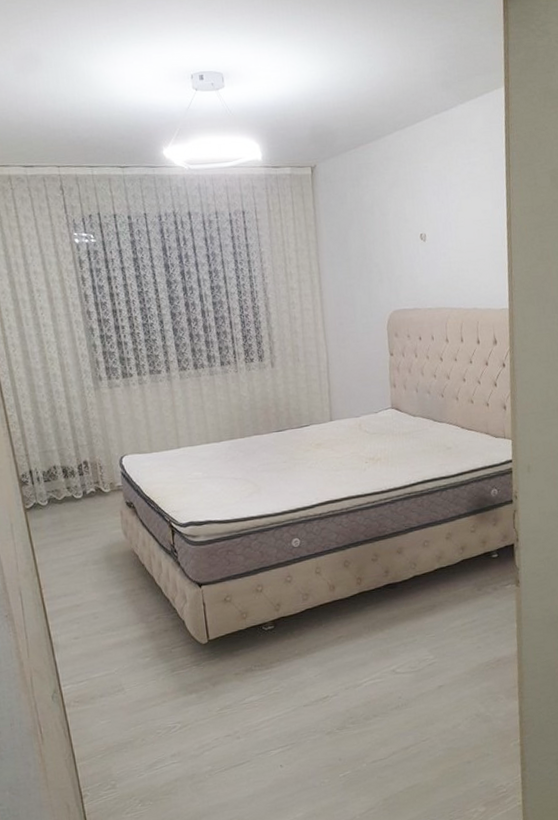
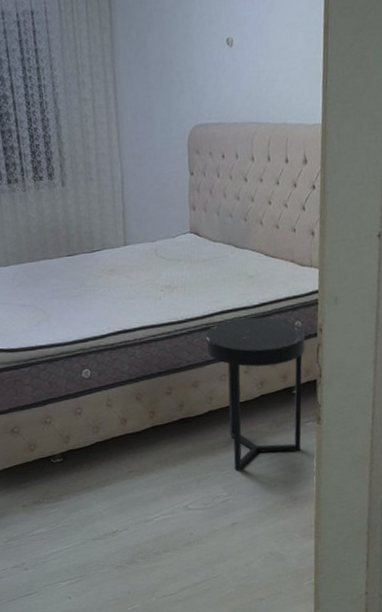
side table: none [408,486,502,634] -> present [205,317,305,471]

